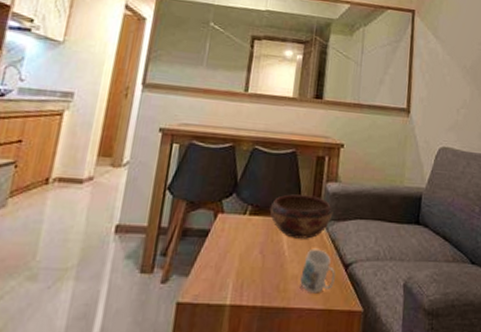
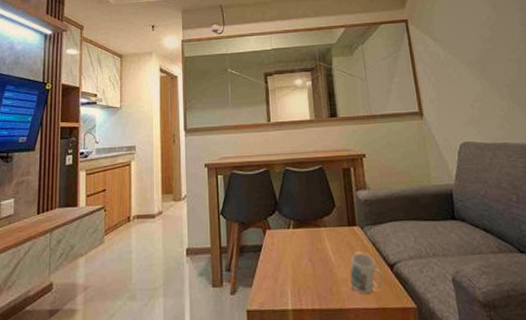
decorative bowl: present [269,194,333,239] -> none [309,204,369,245]

